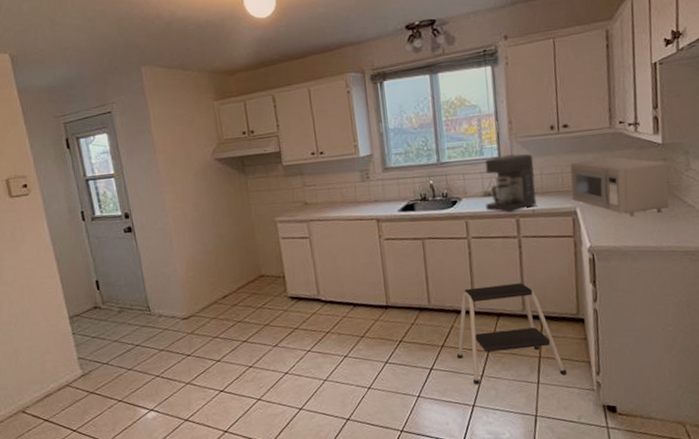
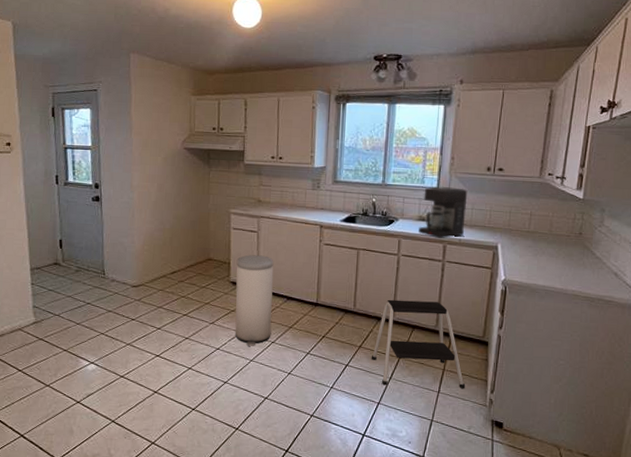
pedal bin: none [291,262,343,365] -> present [235,255,274,346]
microwave: present [570,157,670,216] -> none [495,203,585,260]

